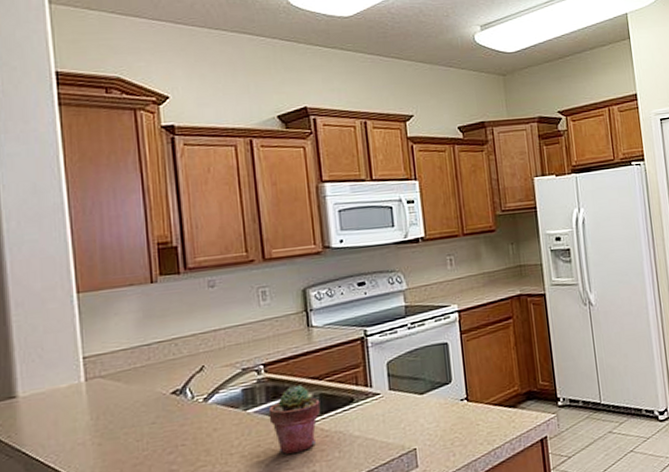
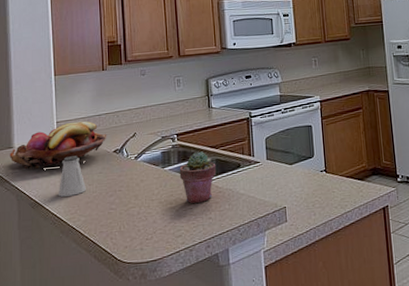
fruit basket: none [10,353,162,426] -> present [9,121,107,170]
saltshaker: none [89,402,132,461] -> present [58,156,86,197]

